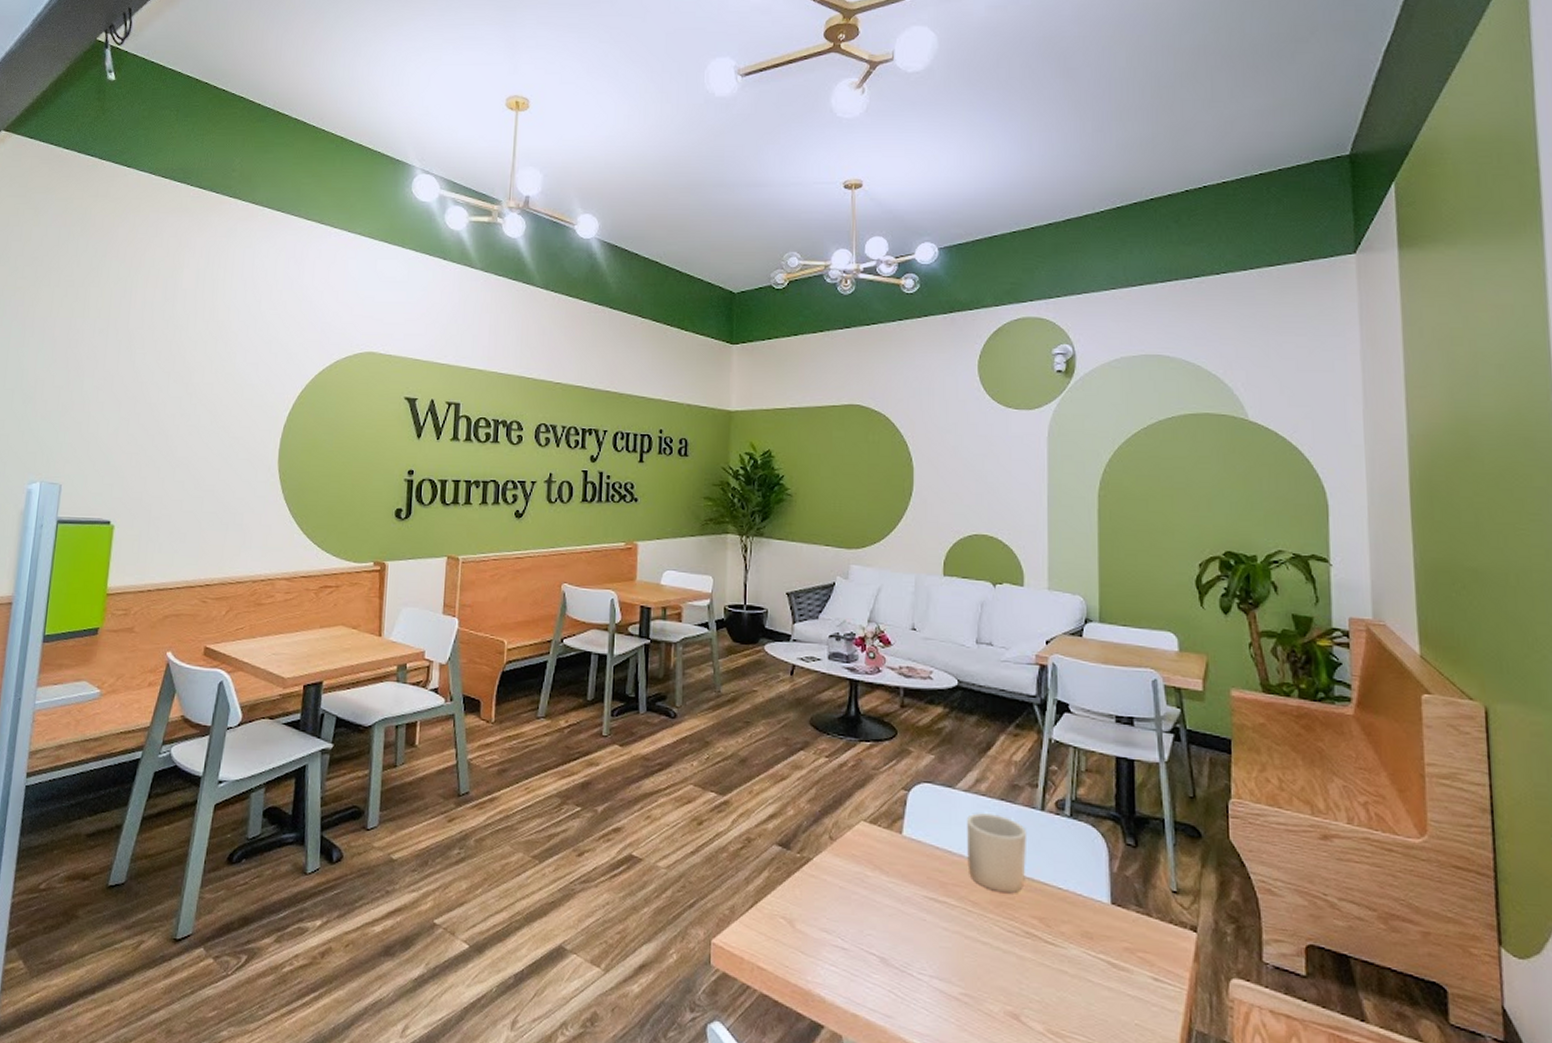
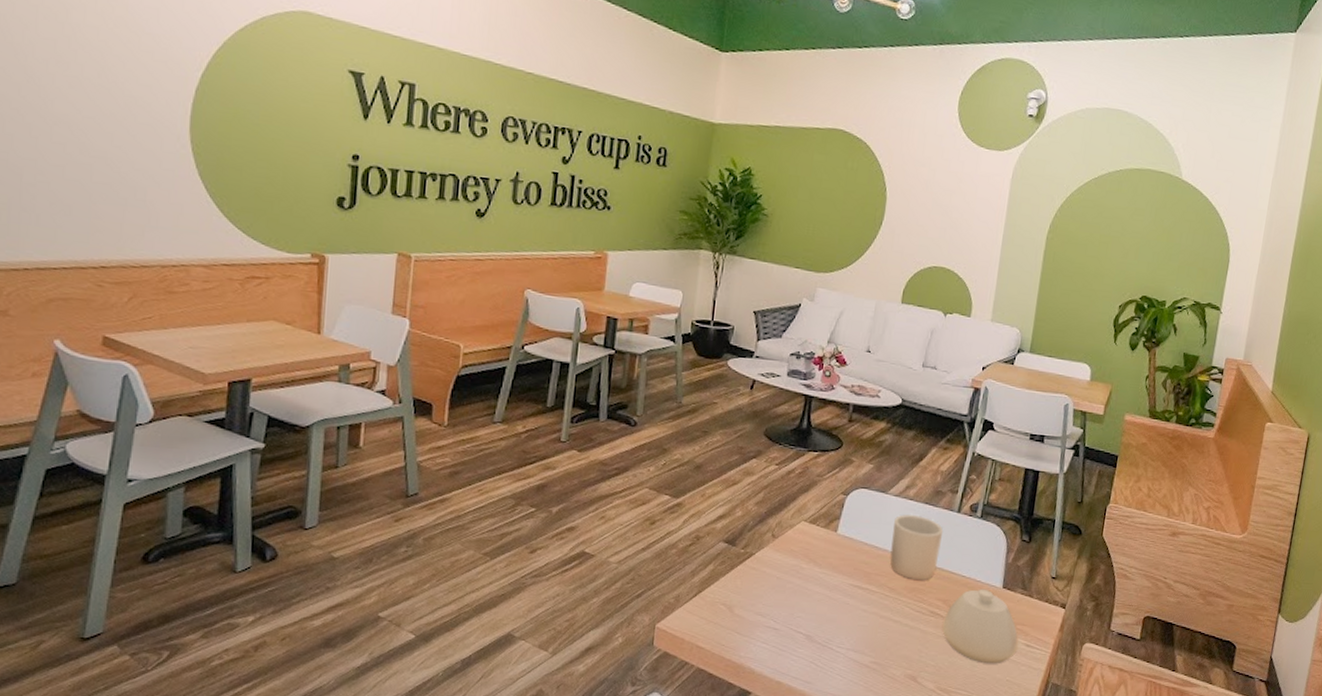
sugar bowl: none [1042,904,1144,1002] -> present [941,588,1019,664]

